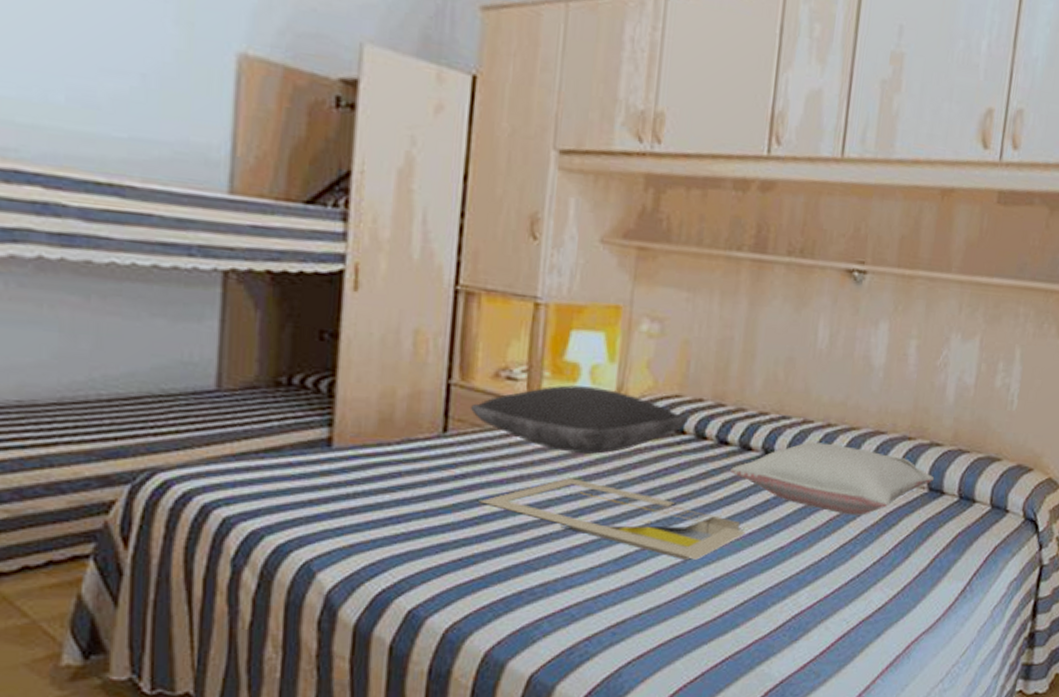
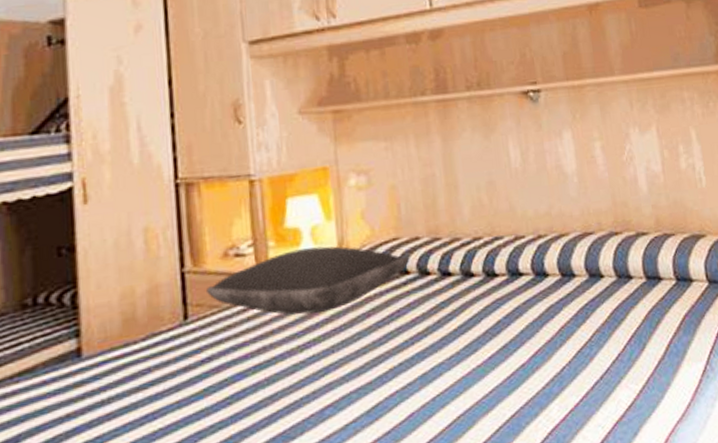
serving tray: present [479,478,747,561] -> none [228,338,487,399]
pillow: present [731,442,935,516] -> none [458,252,649,320]

